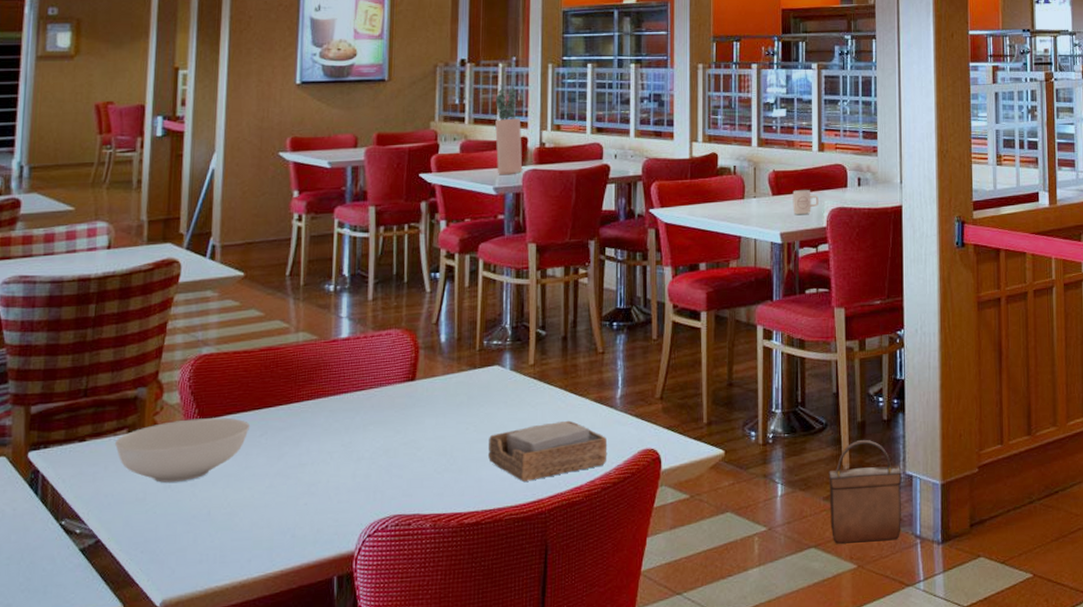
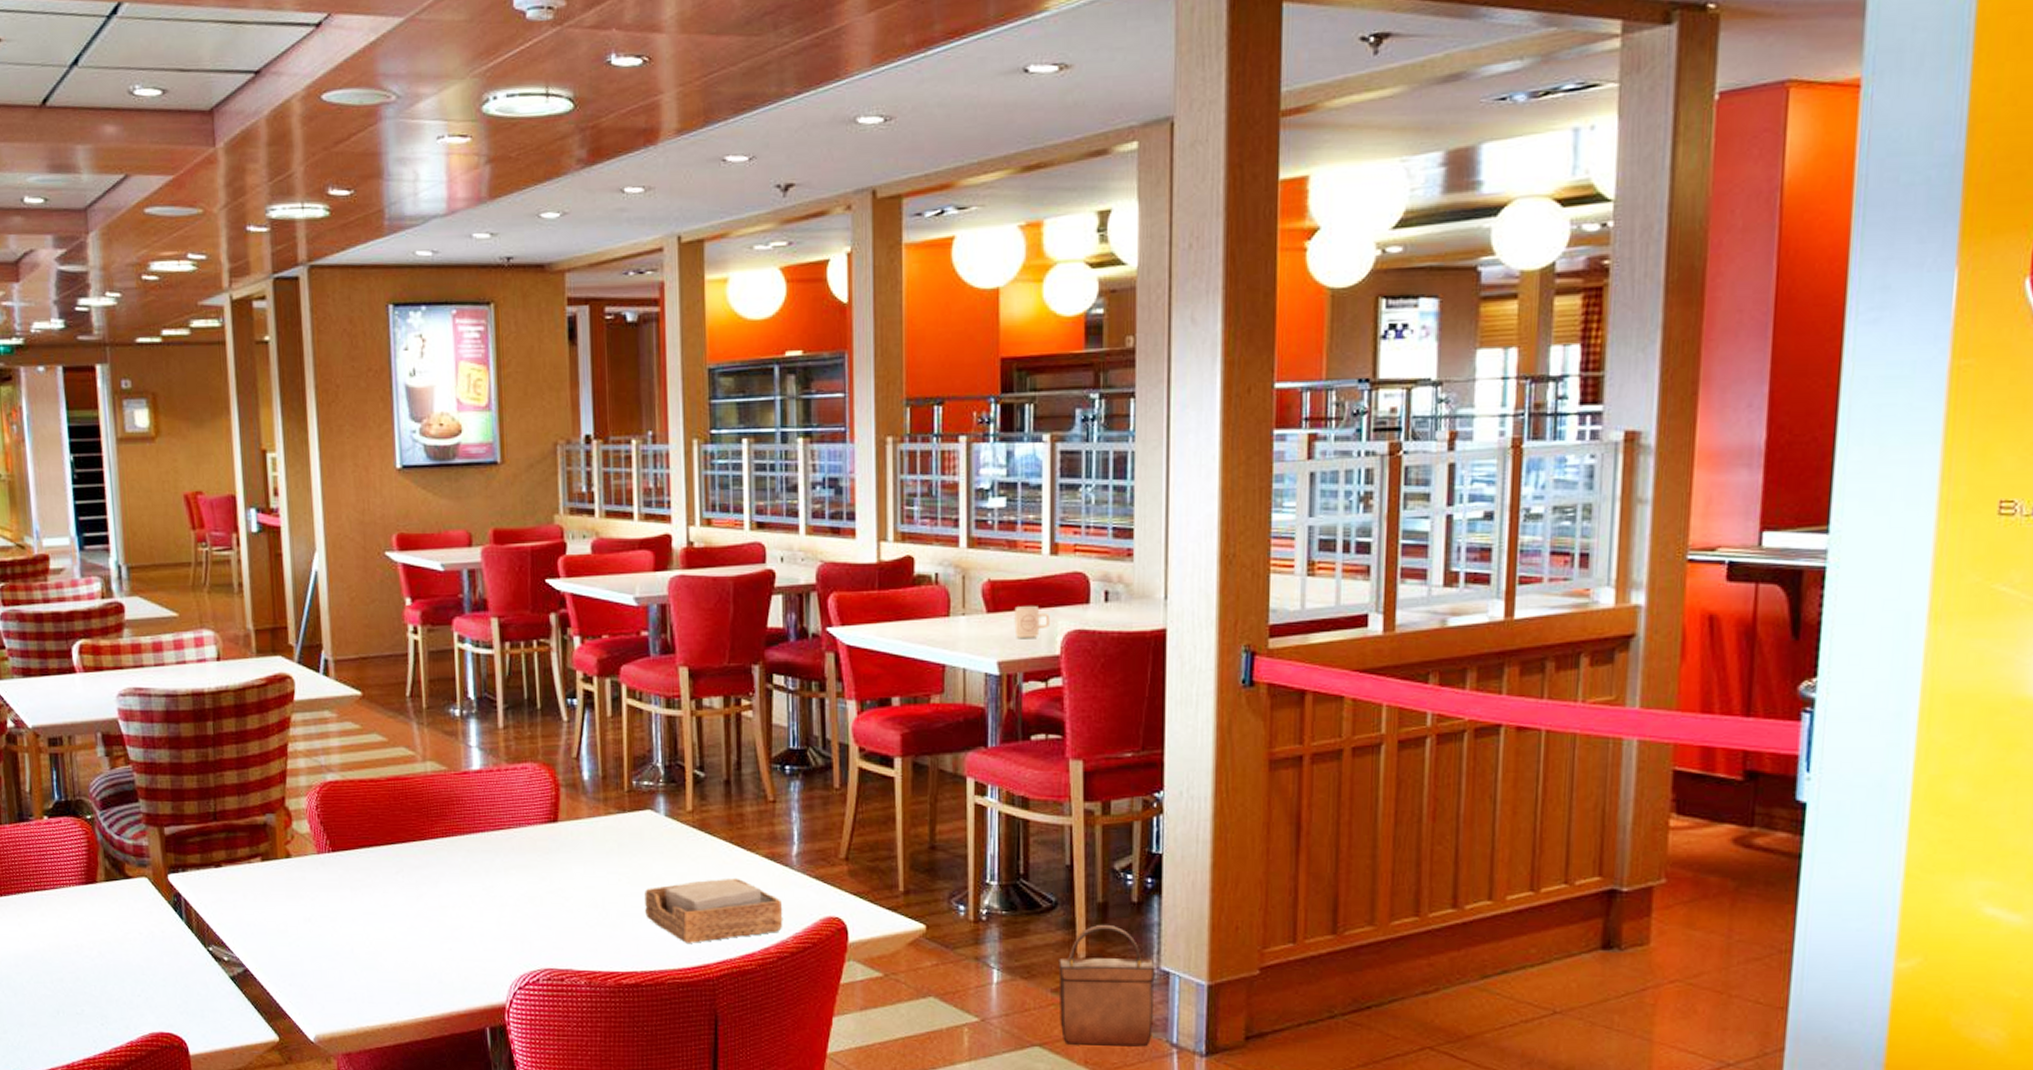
bowl: present [115,417,250,483] -> none [251,850,384,916]
vase: present [495,82,523,176] -> none [631,463,668,582]

